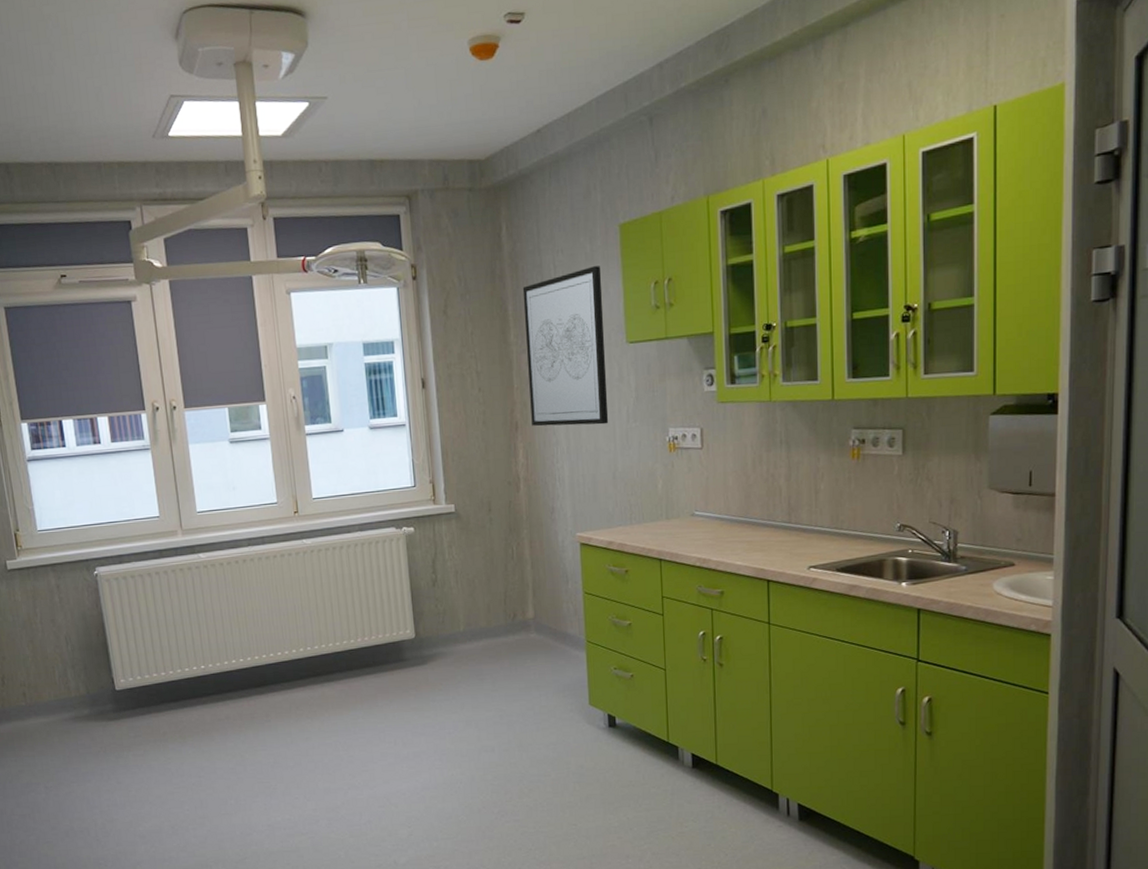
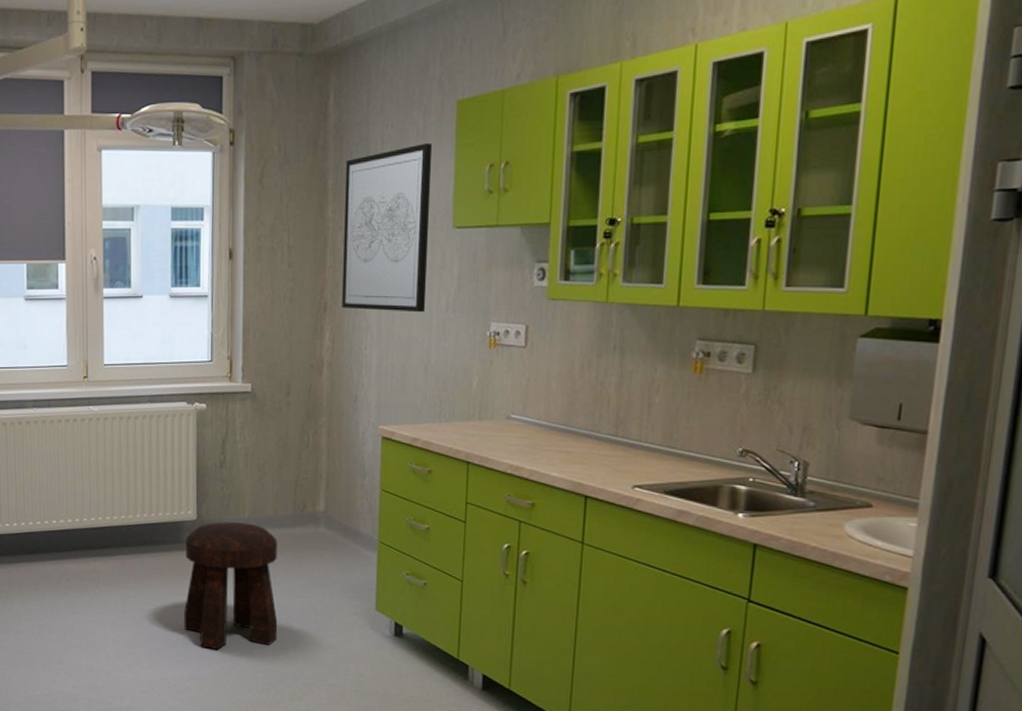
stool: none [406,636,502,759] -> present [184,522,278,650]

